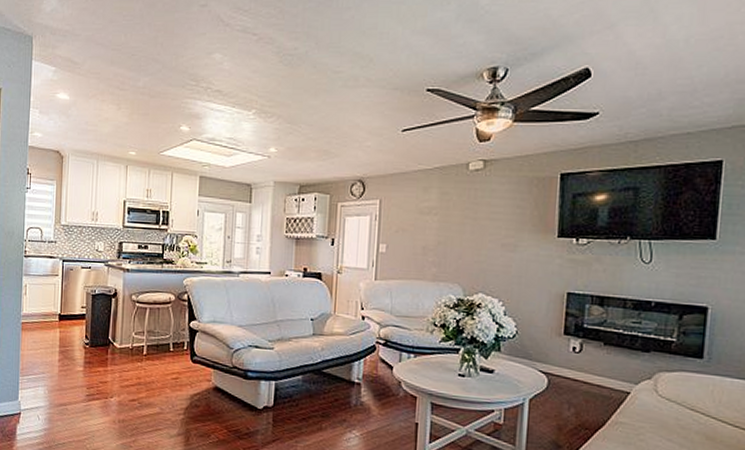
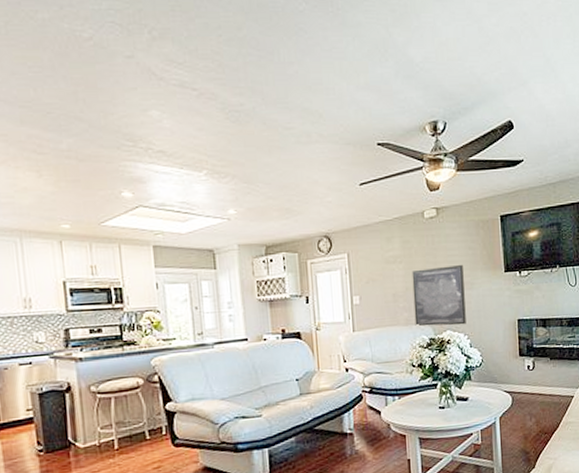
wall art: none [443,223,507,290] -> present [411,265,466,327]

